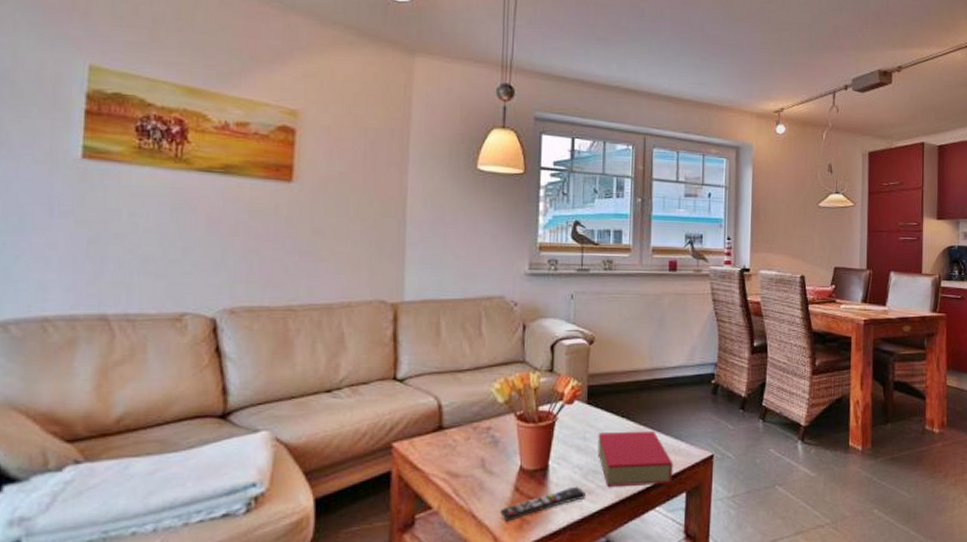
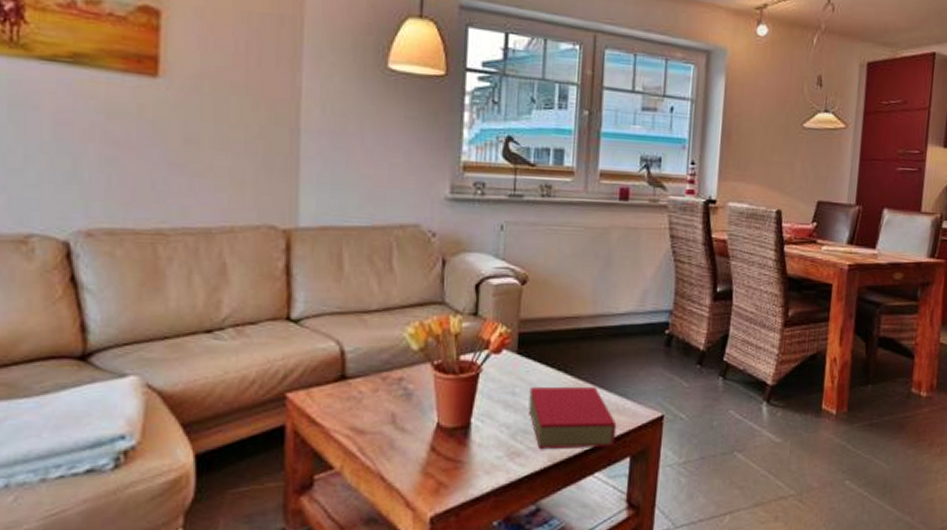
remote control: present [500,486,587,522] -> none [413,447,515,485]

